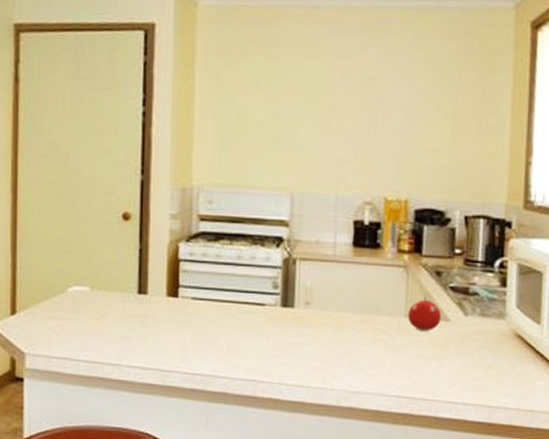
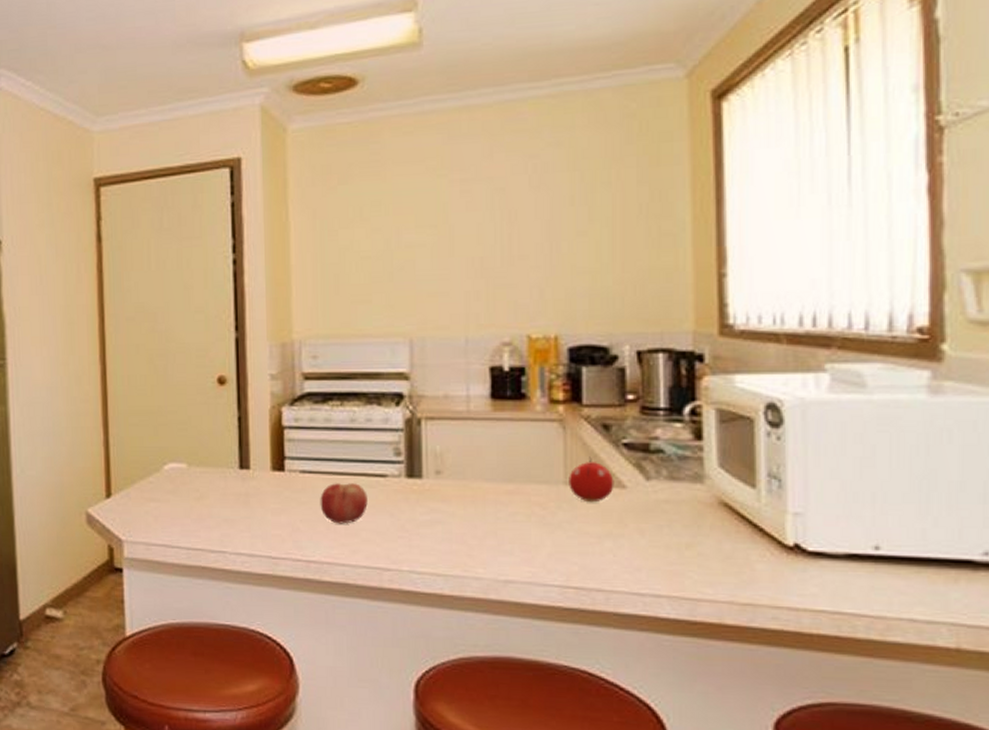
fruit: none [207,309,248,344] -> present [320,483,368,524]

